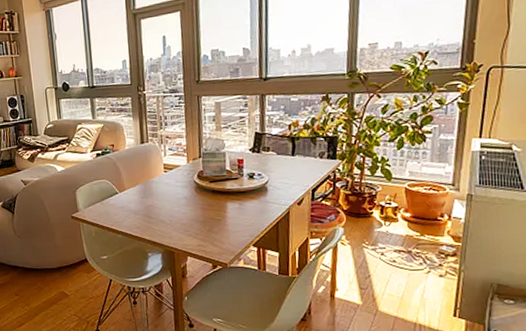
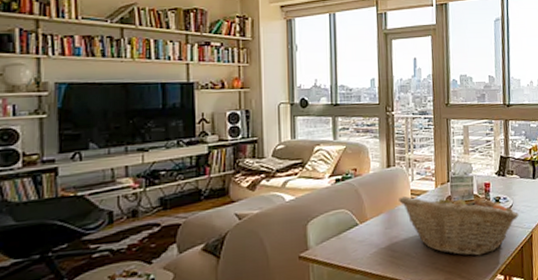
fruit basket: none [153,168,275,228] -> present [399,193,519,256]

